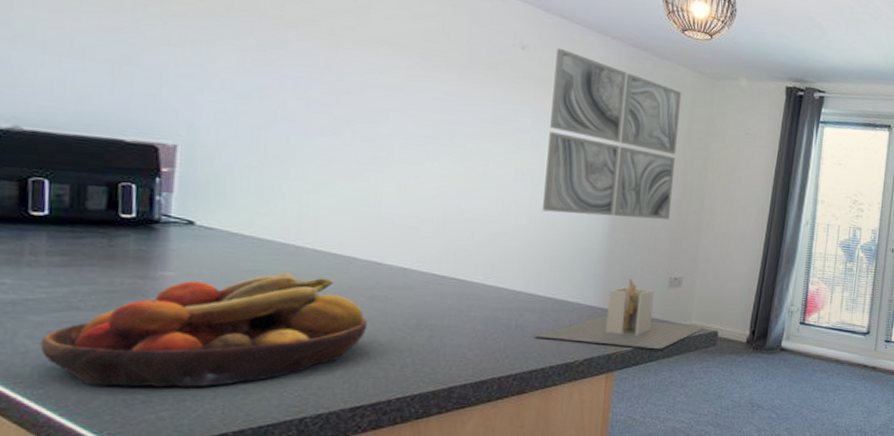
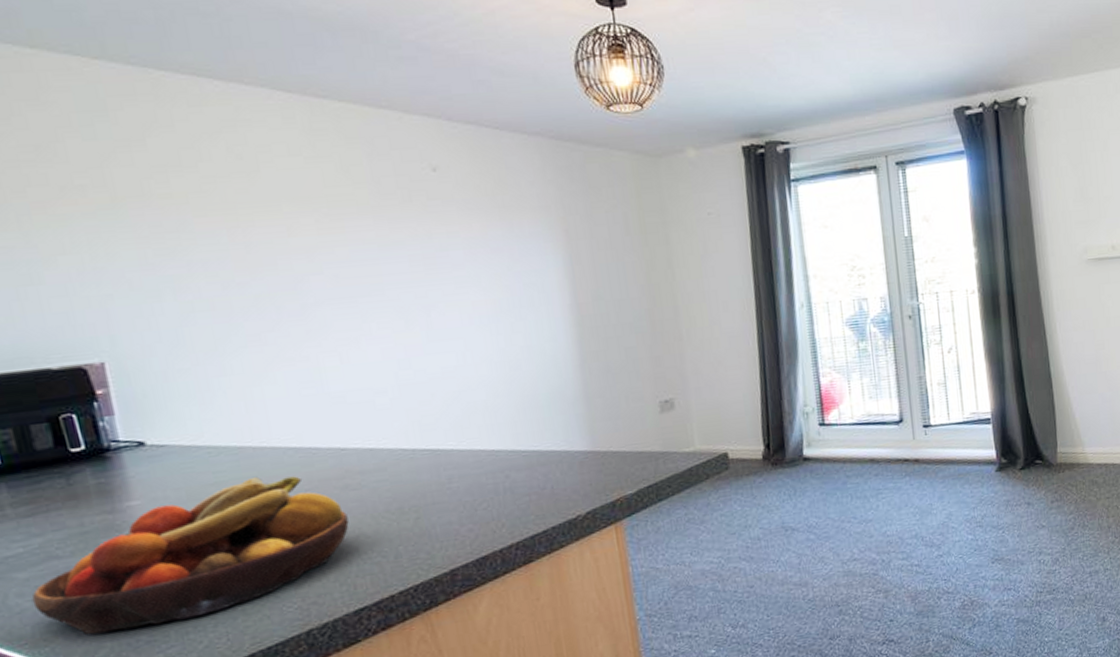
utensil holder: present [534,277,706,349] -> none [527,410,713,498]
wall art: present [543,48,682,220] -> none [471,160,643,354]

